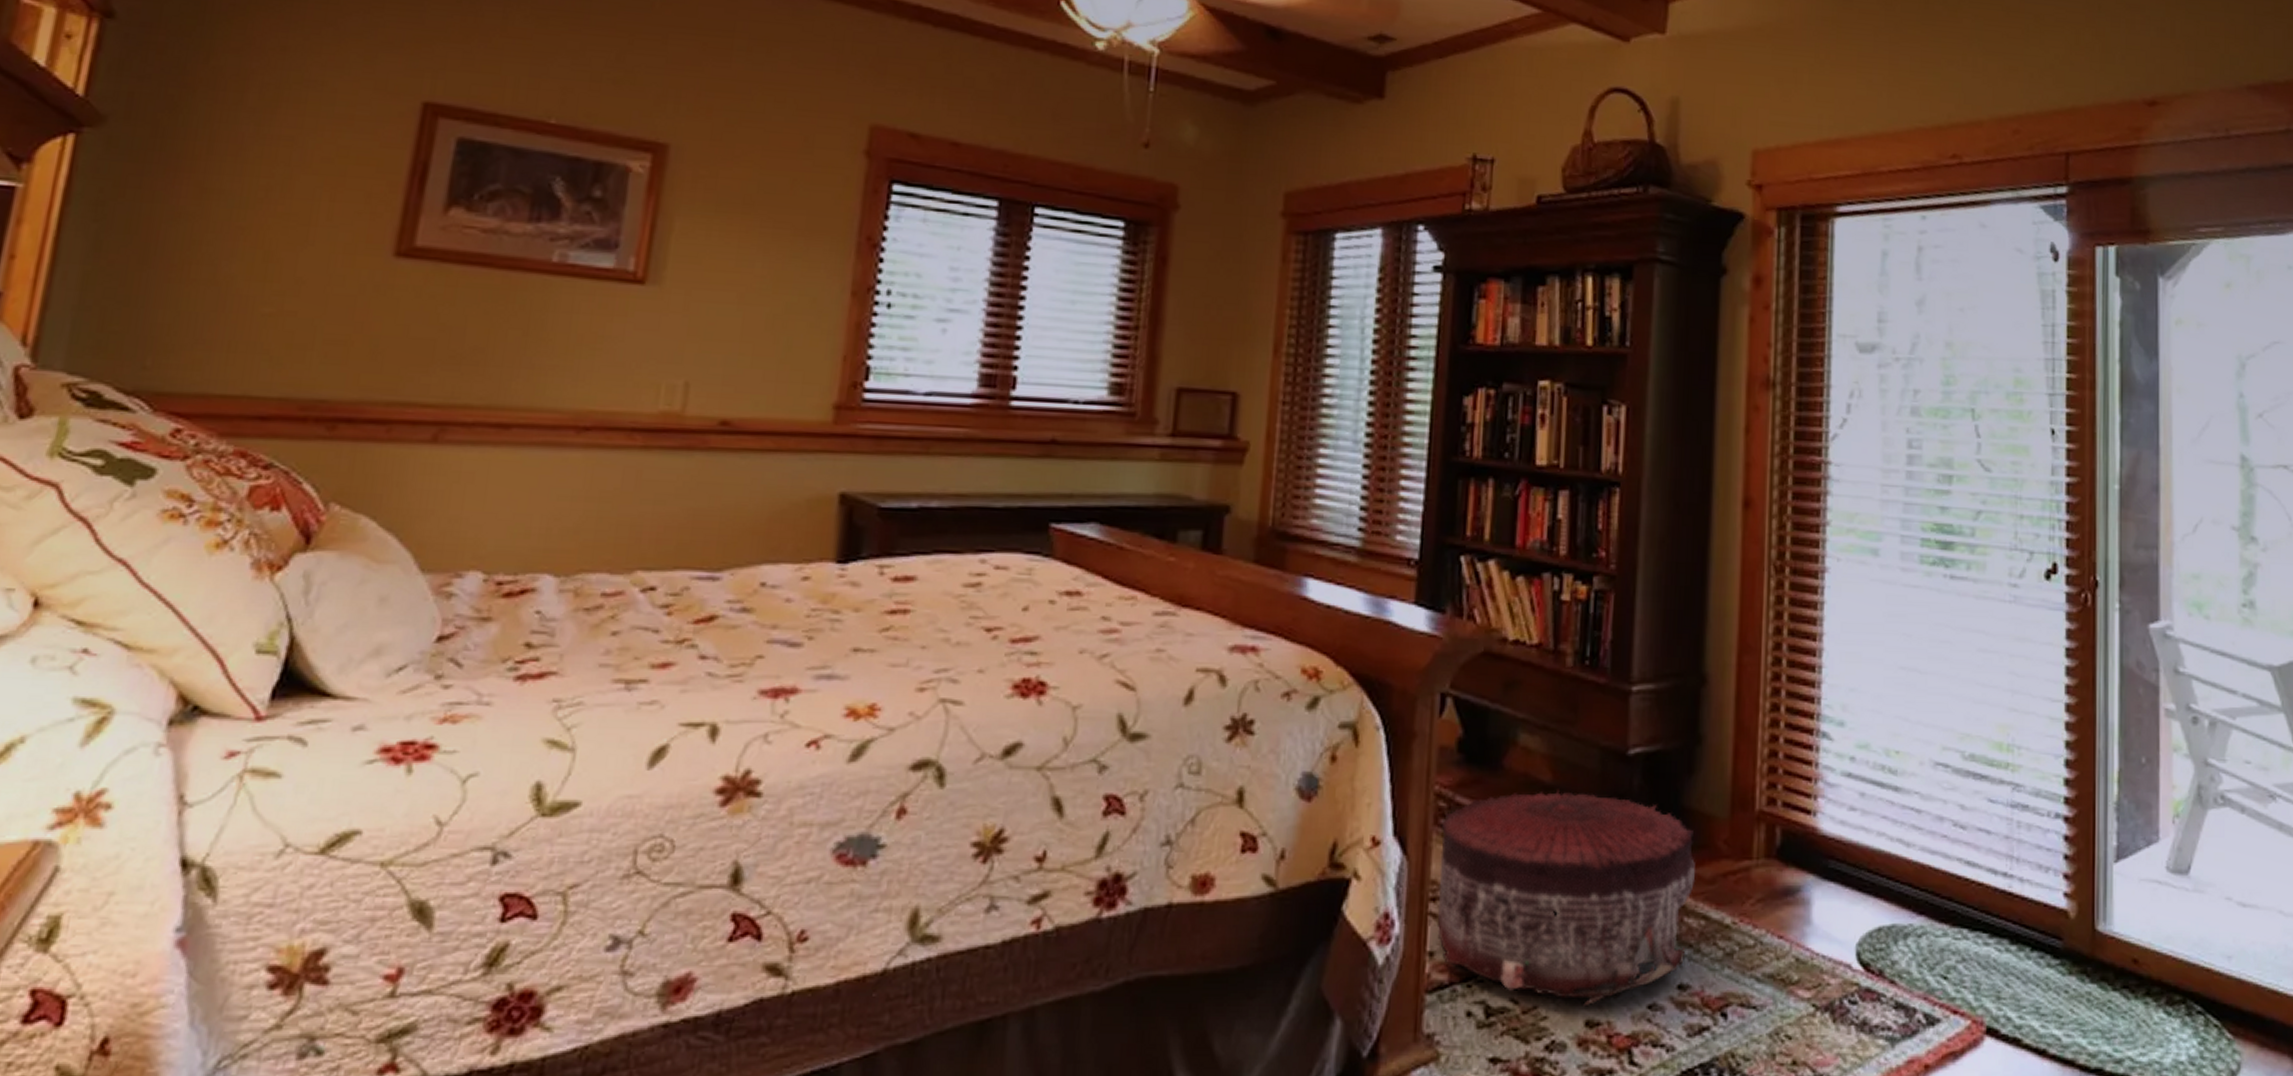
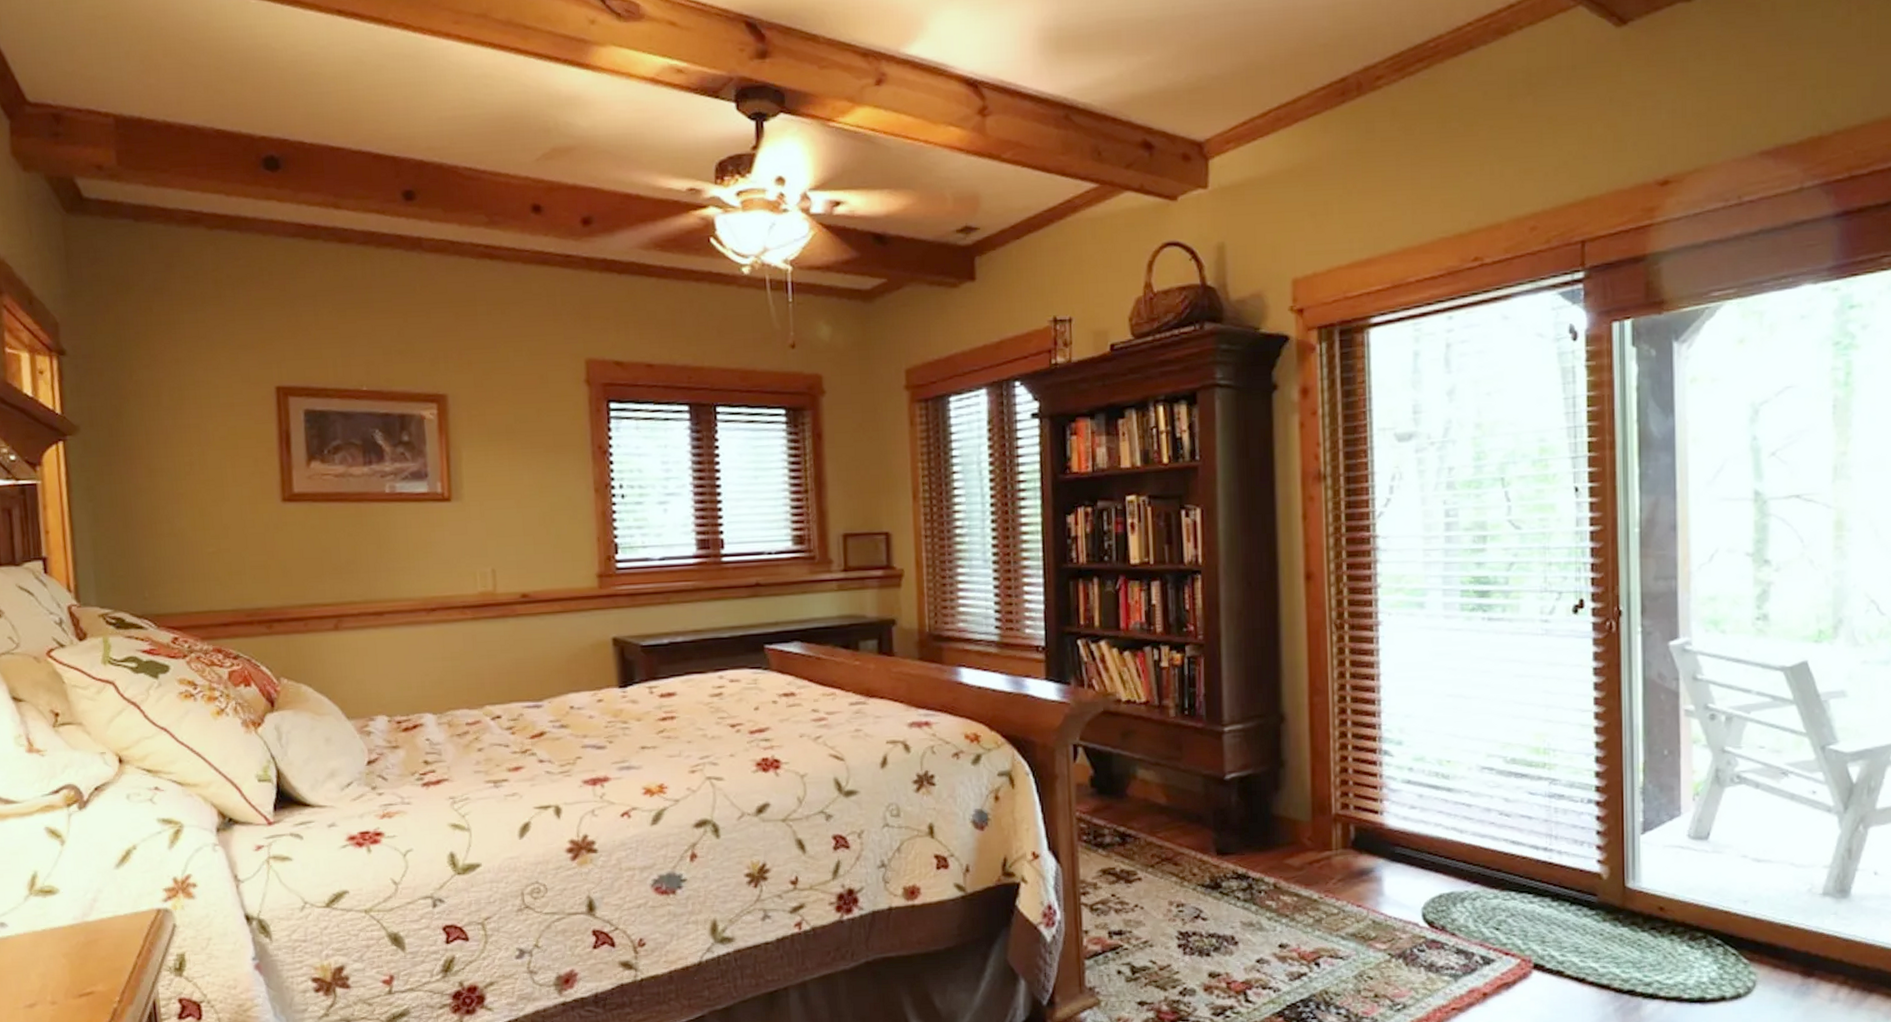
pouf: present [1437,789,1695,1005] -> none [1083,808,1286,962]

